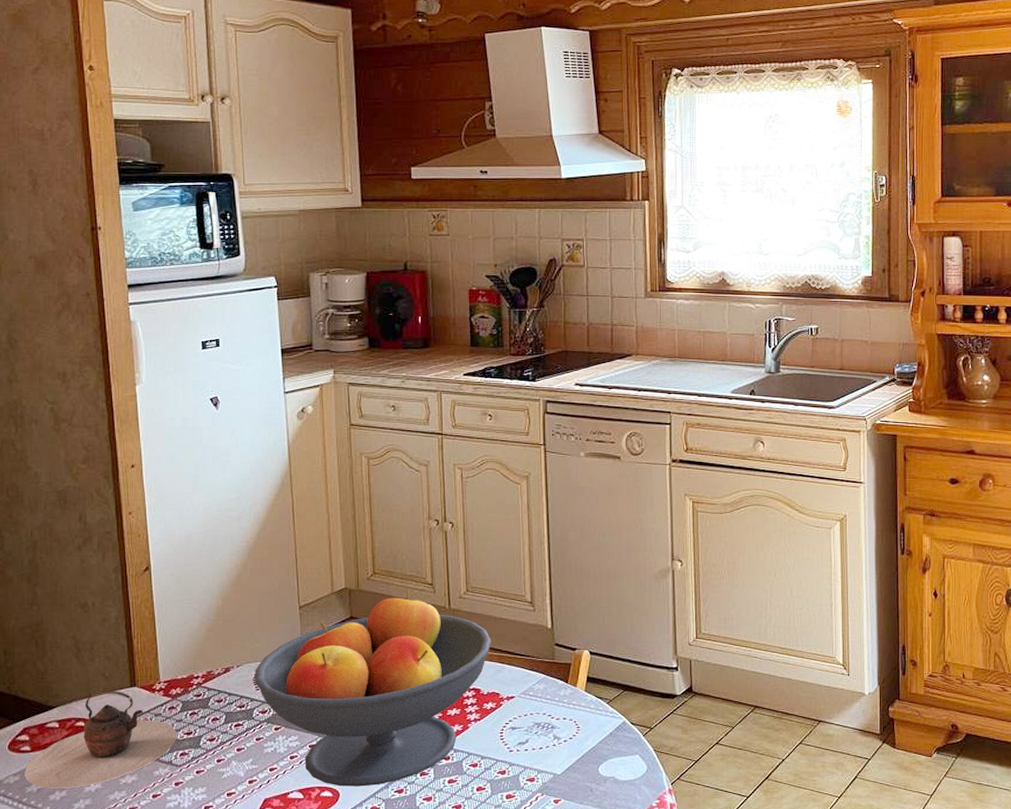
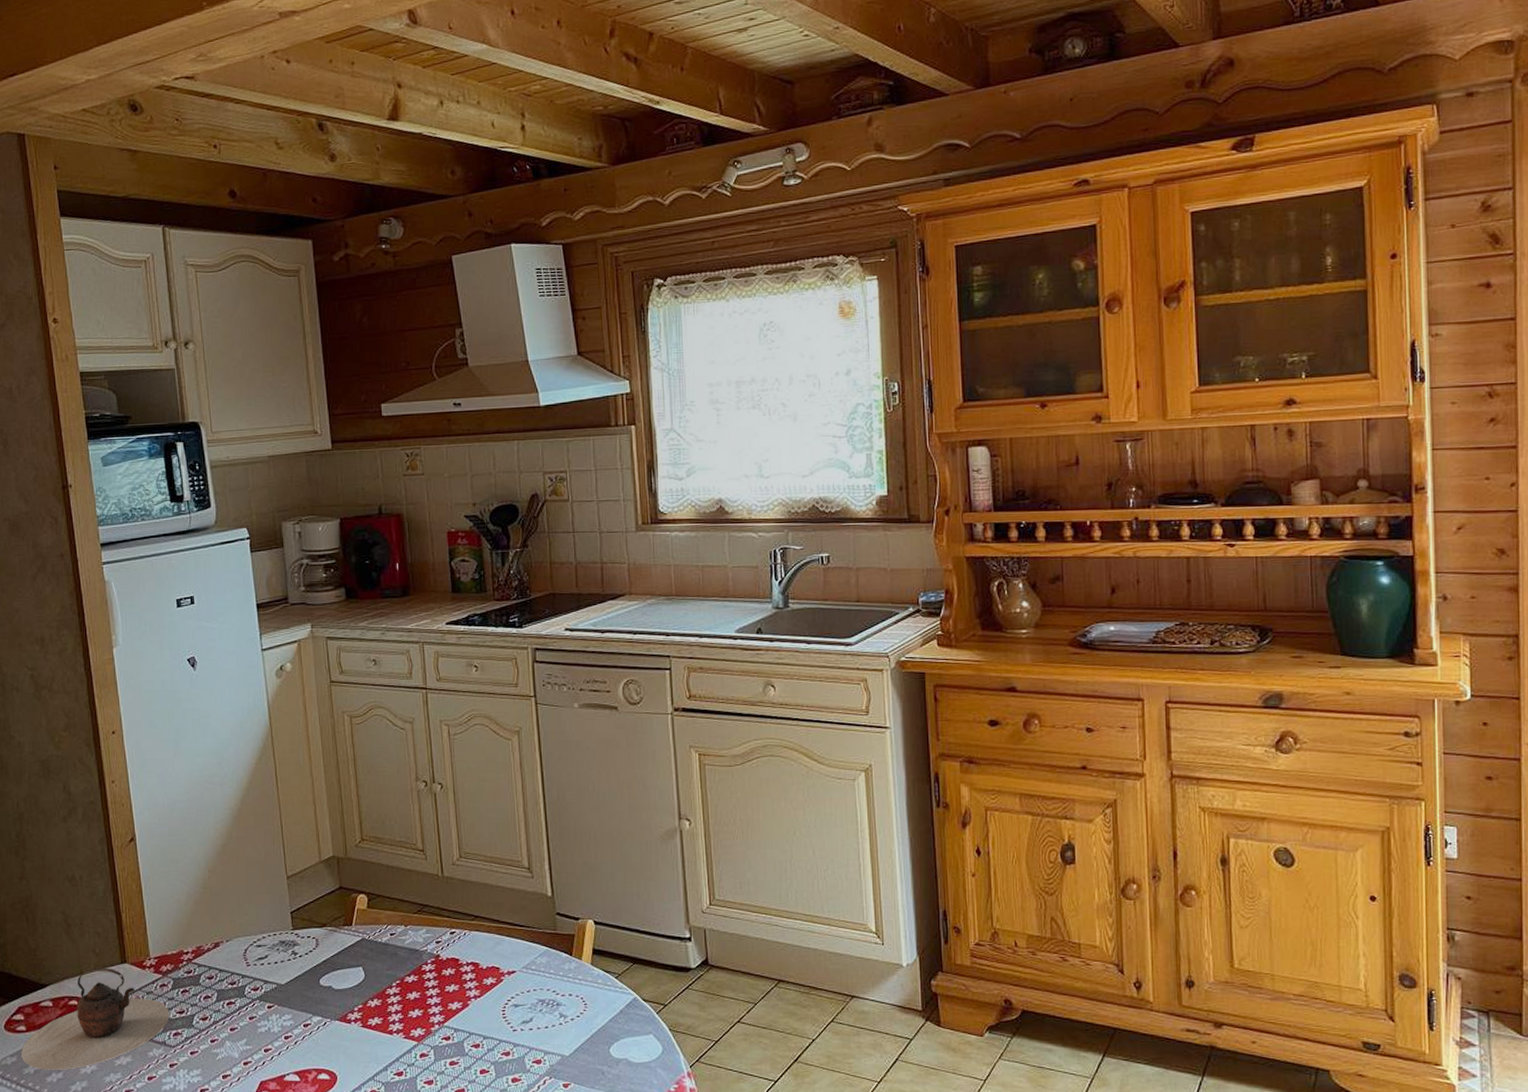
fruit bowl: present [255,589,492,787] -> none [245,856,489,1069]

